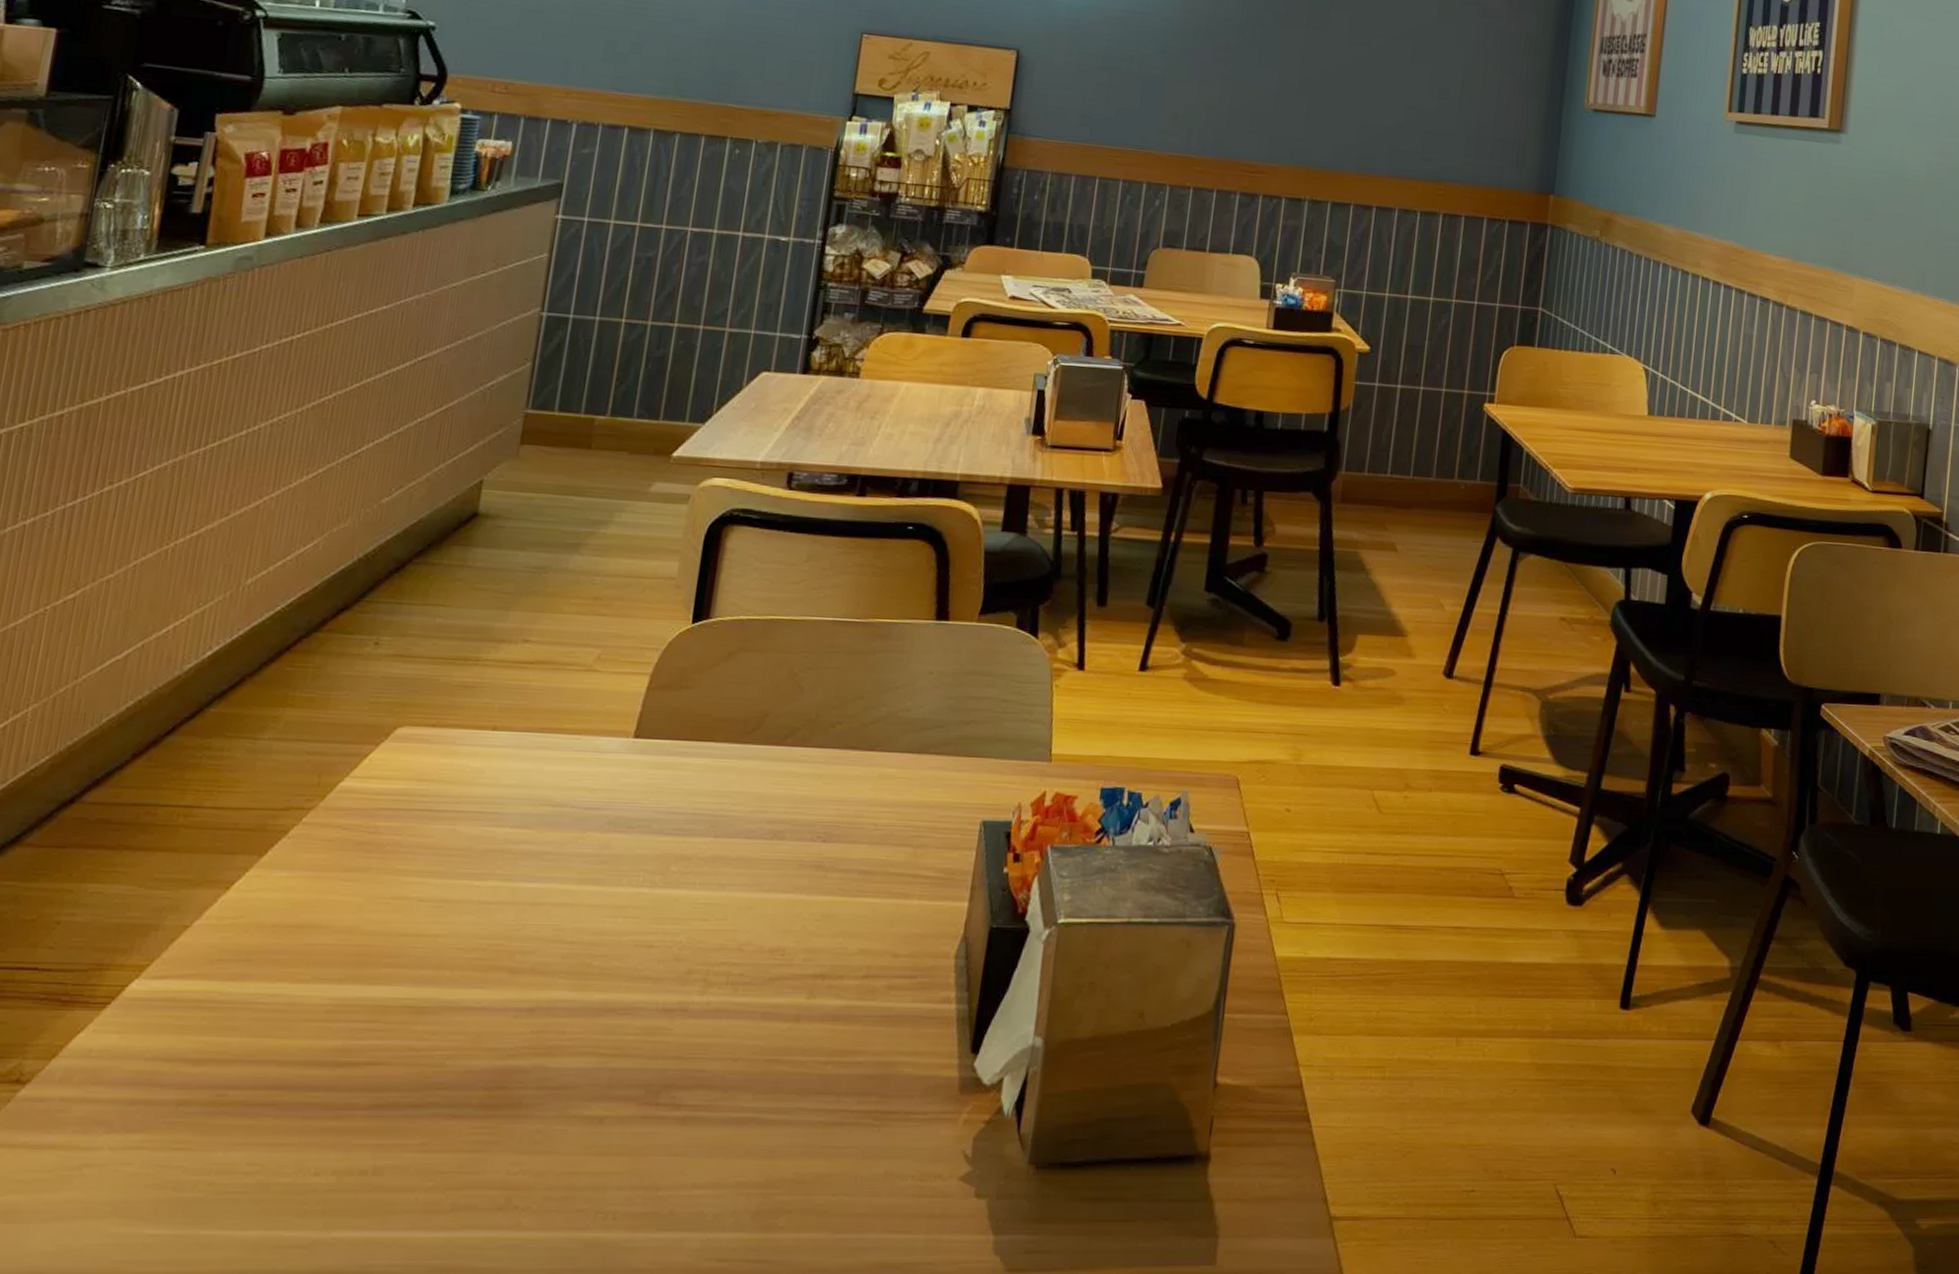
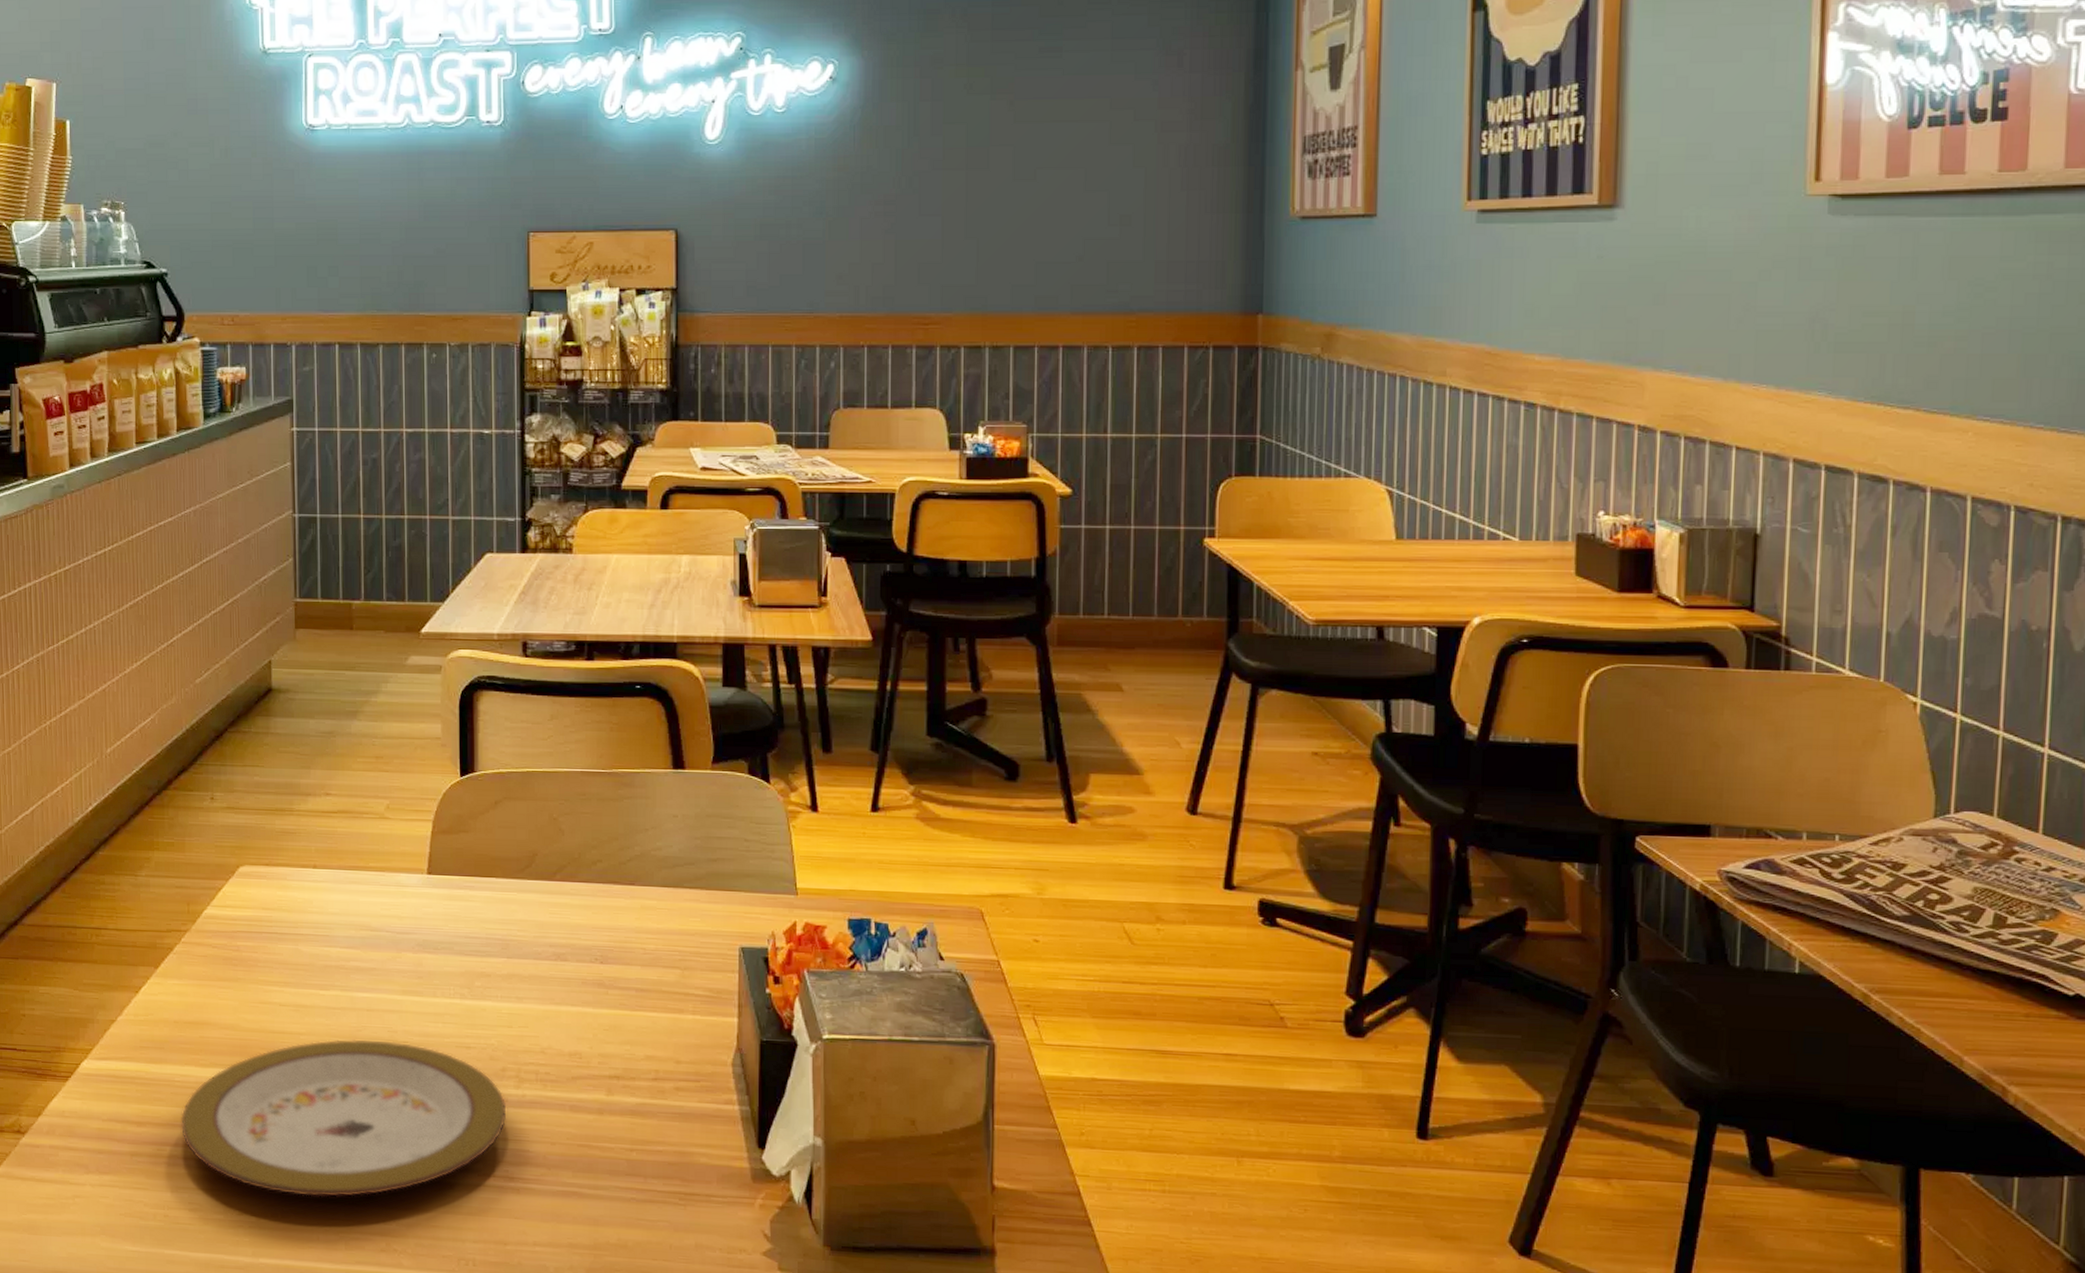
plate: none [254,941,686,1145] -> present [181,1039,507,1198]

